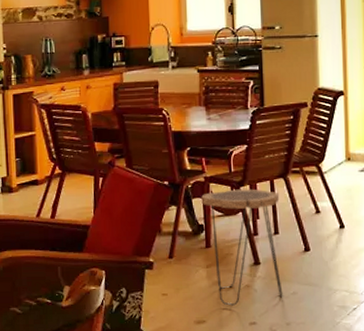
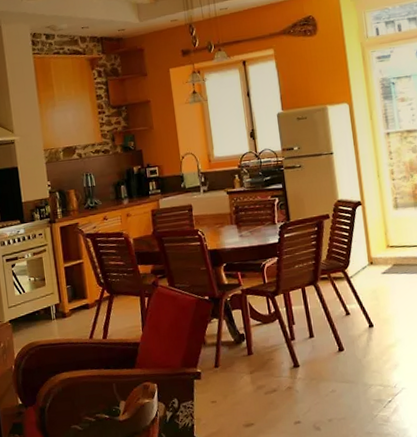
side table: present [201,189,283,306] -> none [240,297,323,408]

